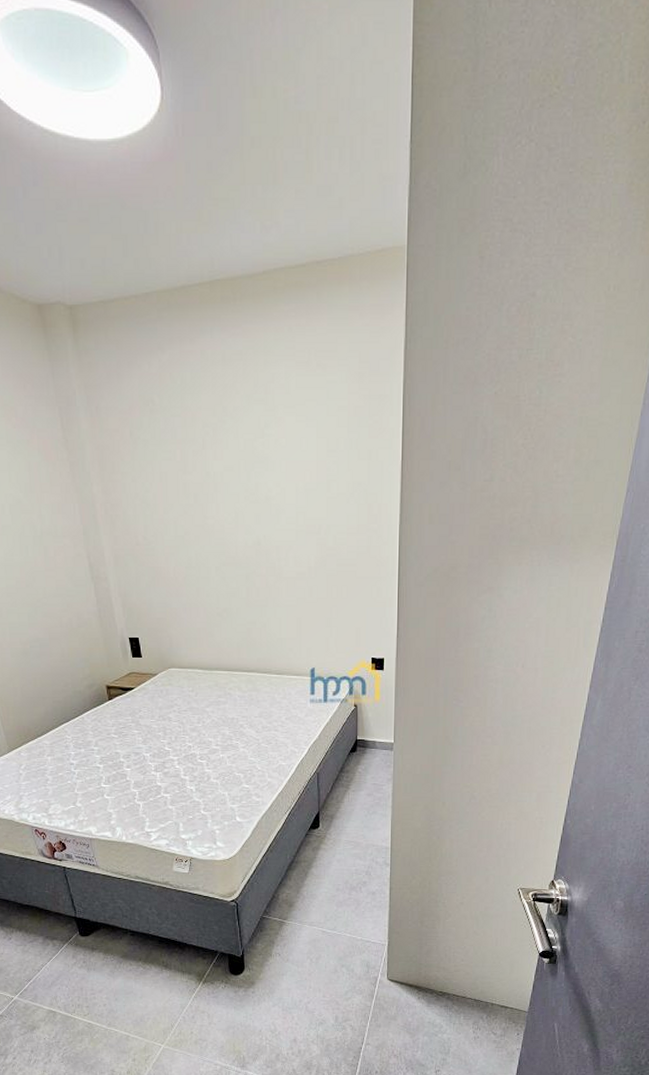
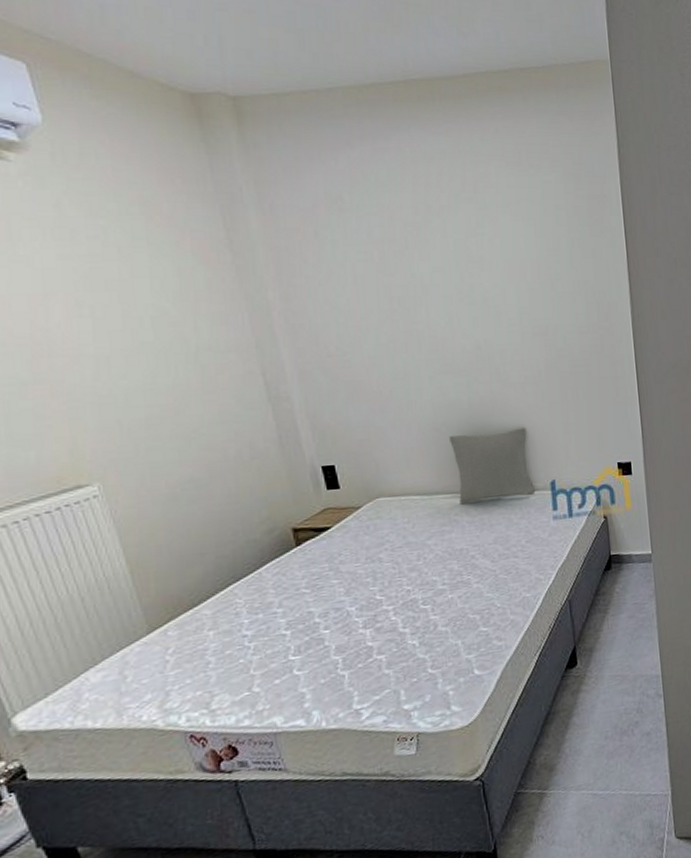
pillow: none [229,619,296,681] -> present [449,428,535,505]

